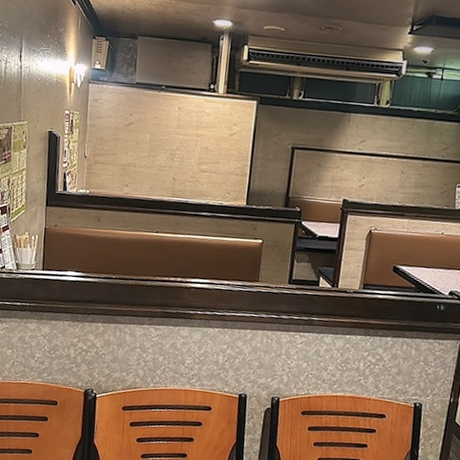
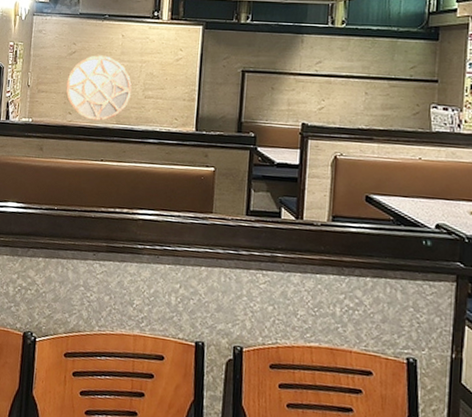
mirror: none [122,127,187,194] -> present [66,55,132,121]

